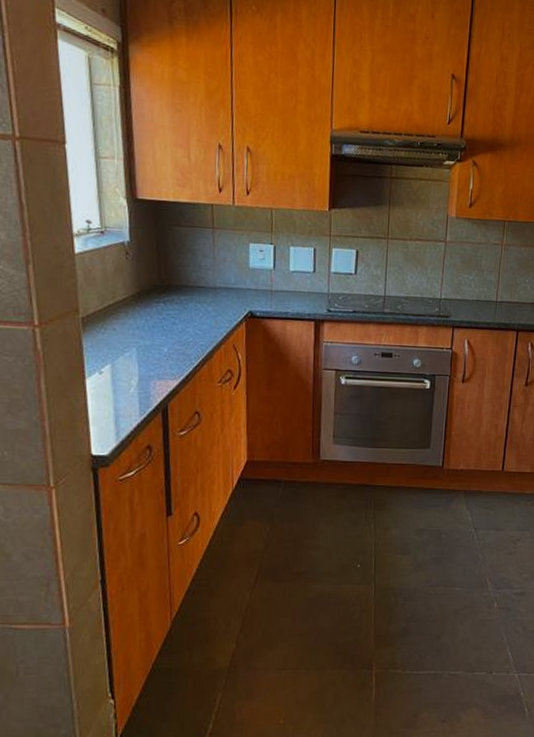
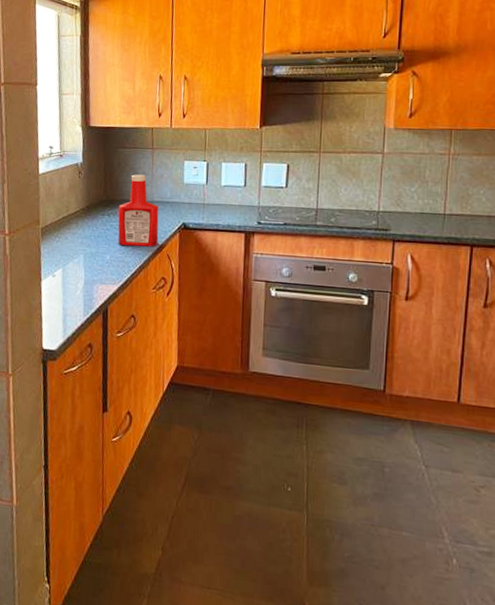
ketchup bottle: none [175,257,223,338] -> present [118,174,159,247]

